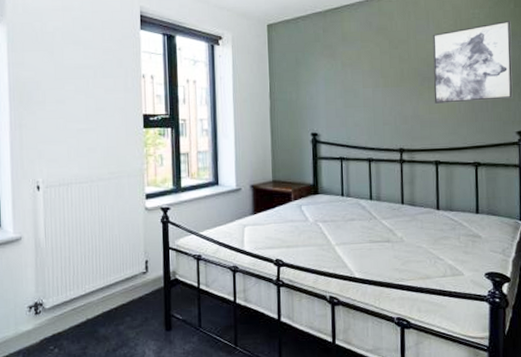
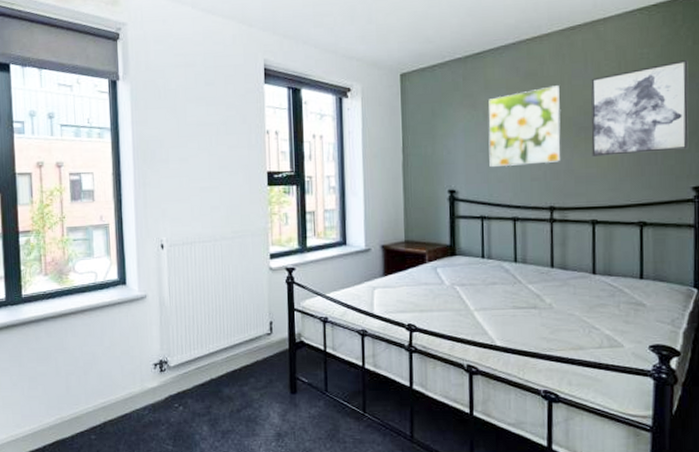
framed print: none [346,40,408,112] -> present [488,85,561,167]

